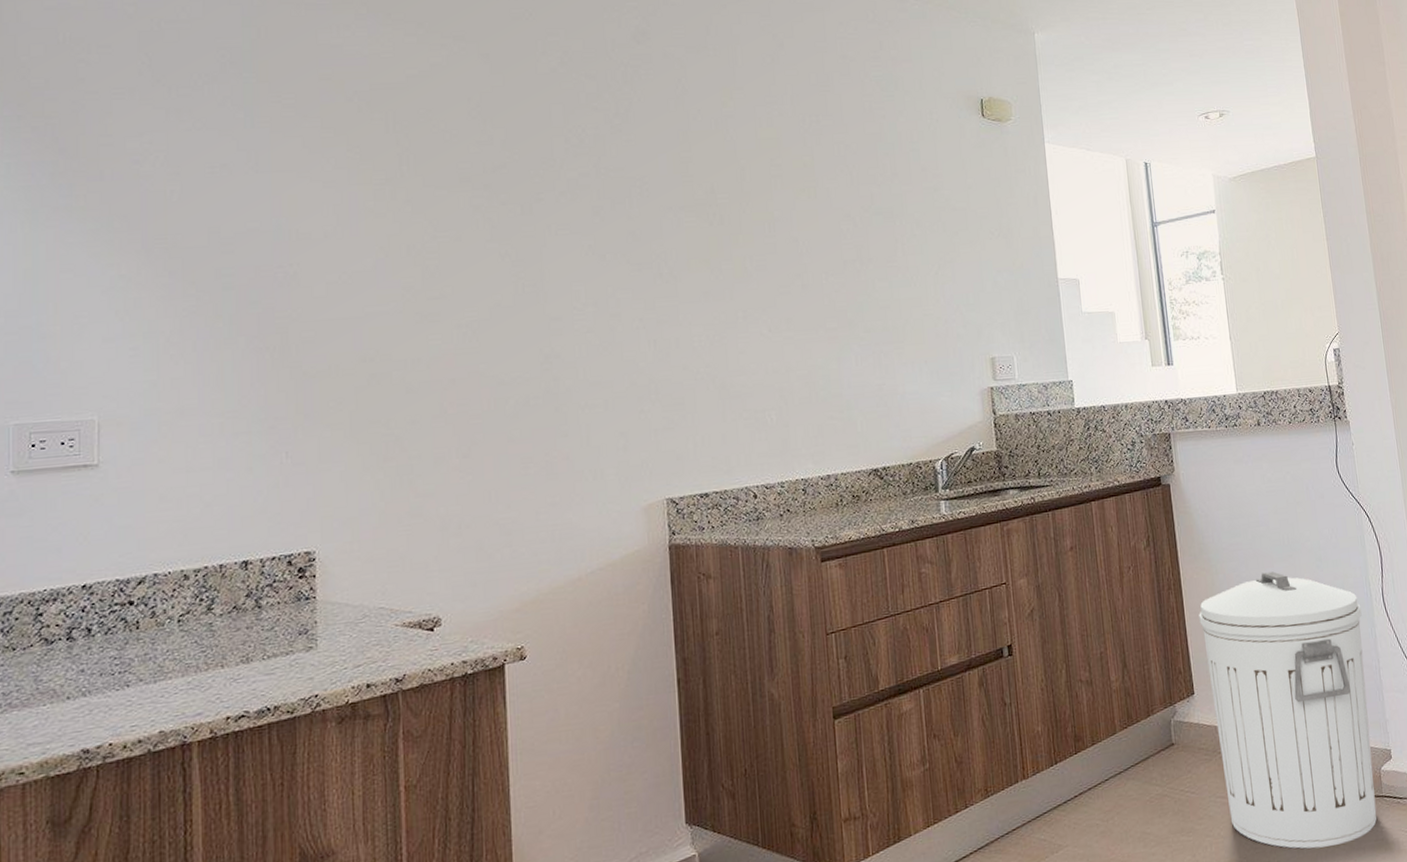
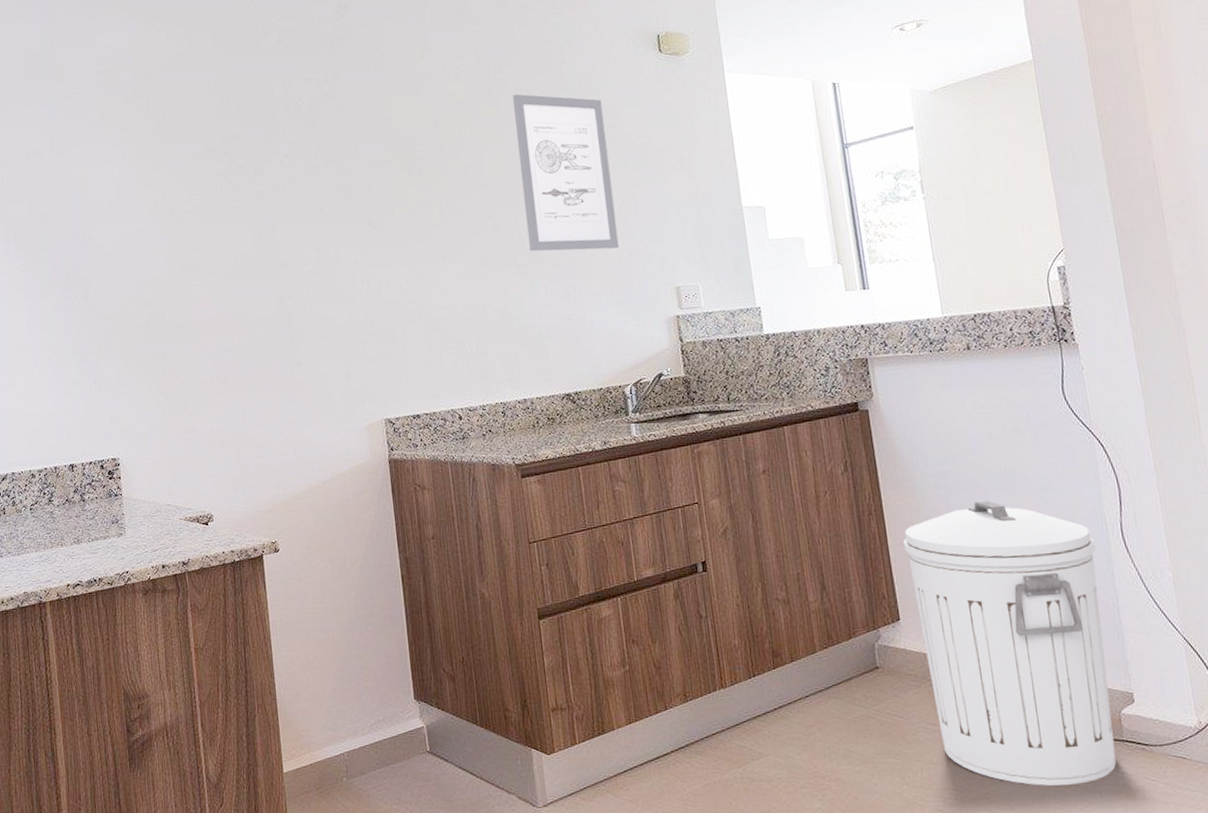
wall art: none [828,146,935,316] -> present [512,94,619,252]

